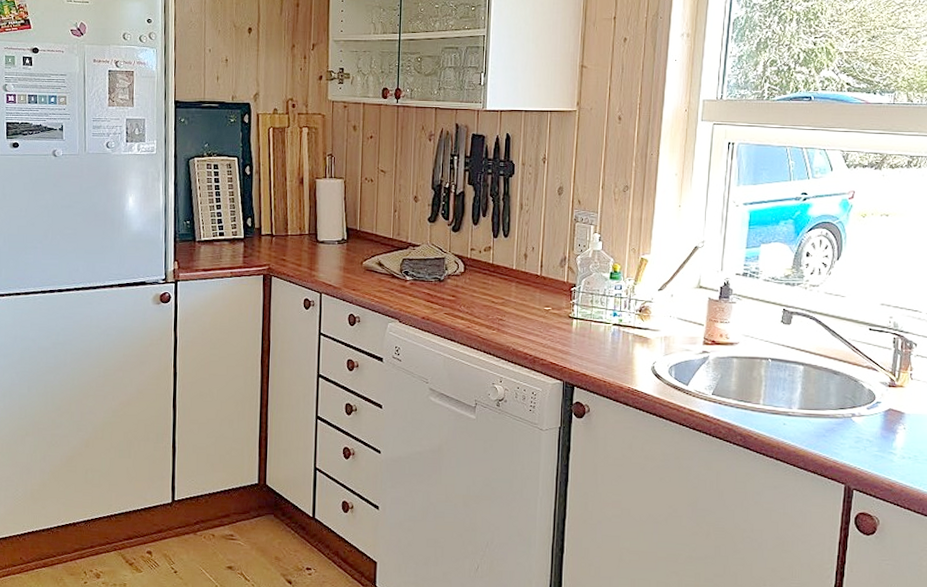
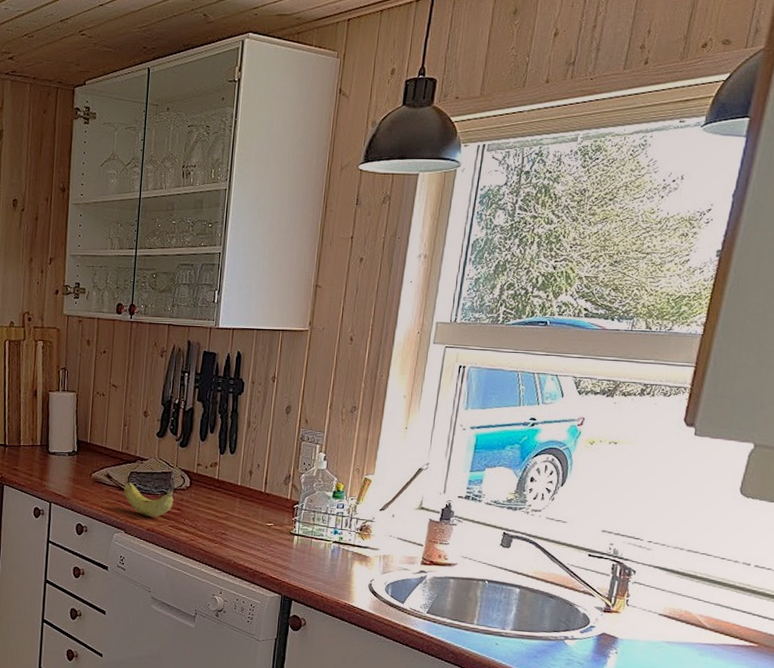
fruit: none [396,263,450,305] -> present [124,478,176,517]

